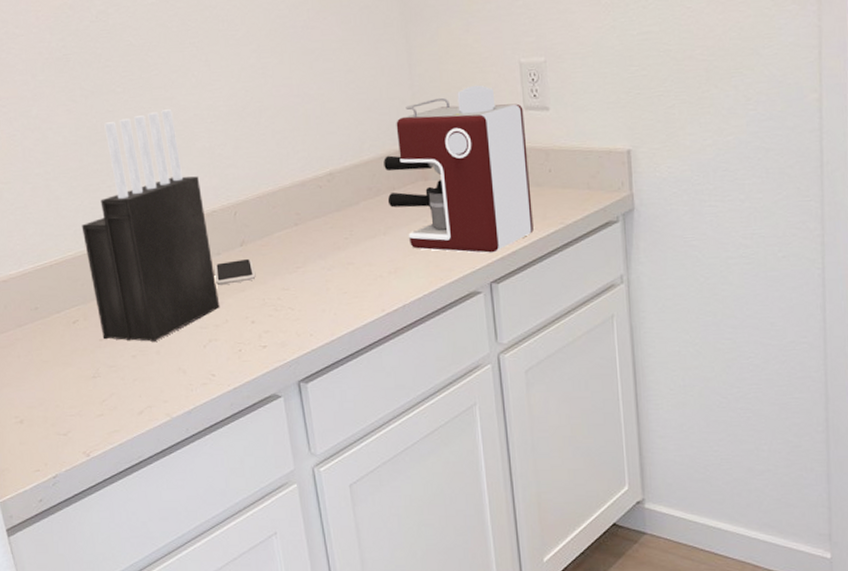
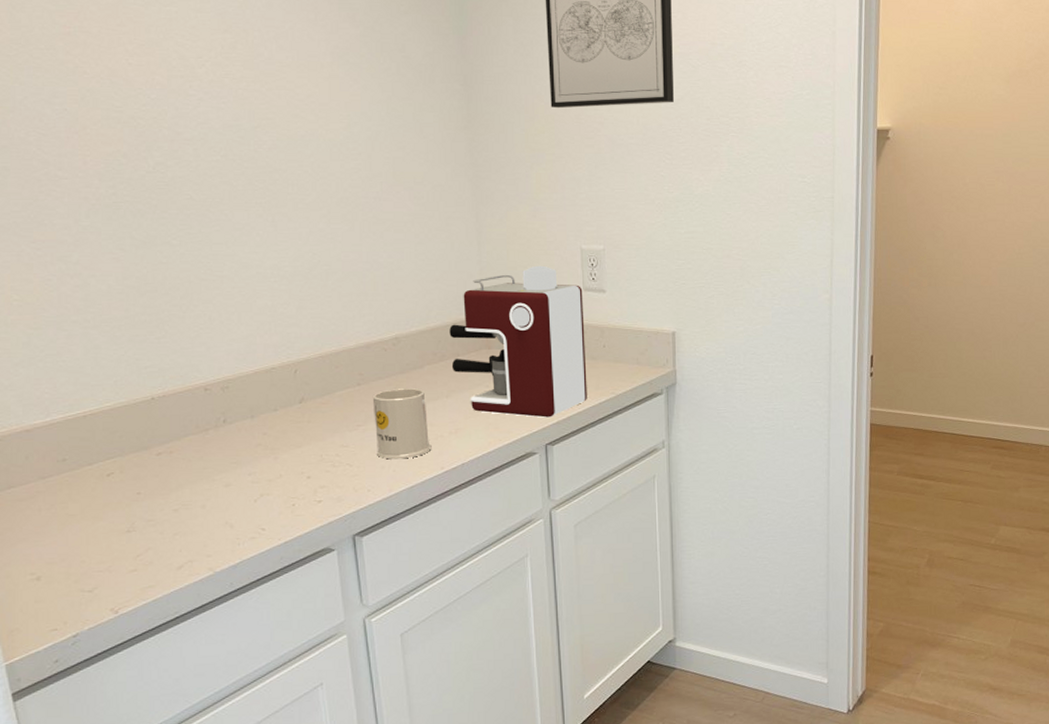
knife block: present [81,109,220,343] -> none [123,266,274,497]
smartphone: present [214,258,256,286] -> none [270,415,314,441]
mug: none [310,226,370,302] -> present [372,388,431,460]

